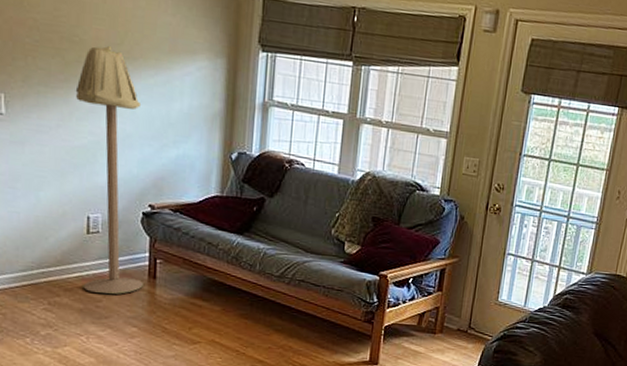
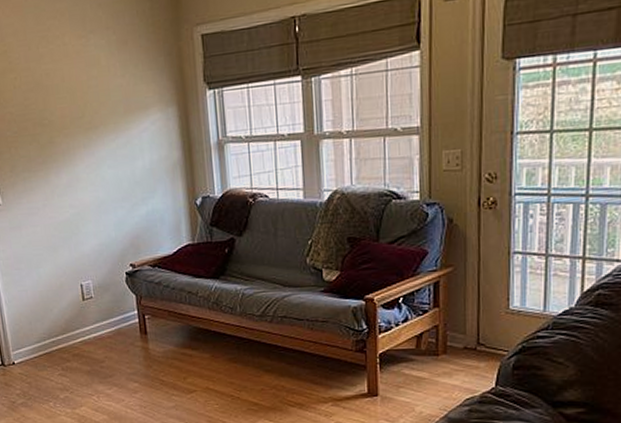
floor lamp: present [75,46,143,295] -> none [52,121,137,355]

